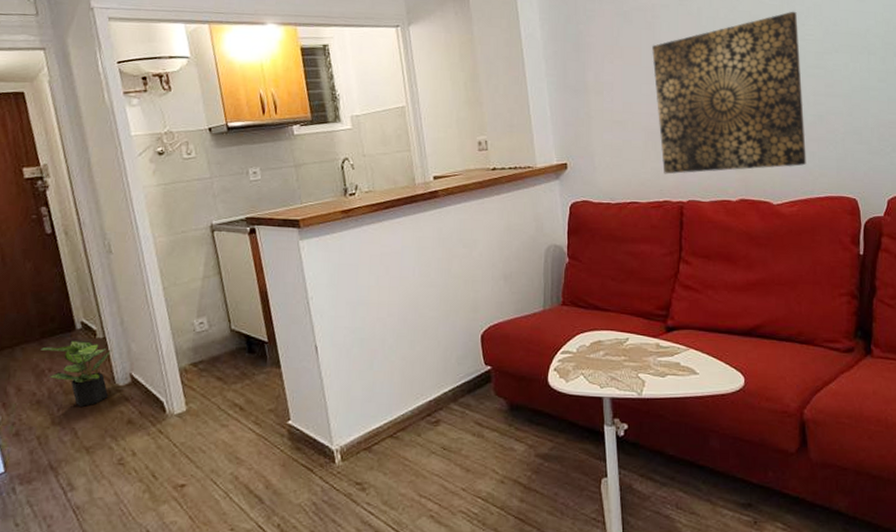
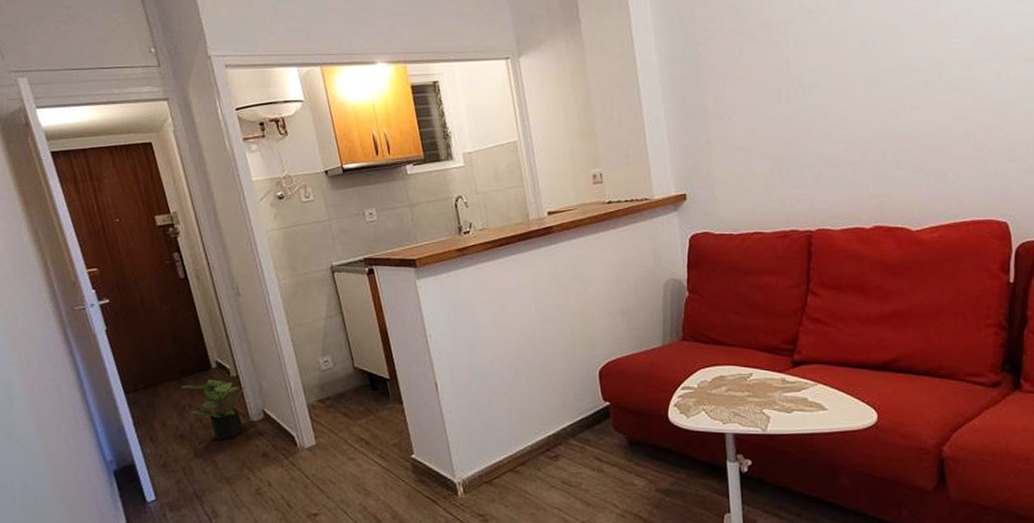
wall art: present [652,11,807,174] -> none [778,18,950,202]

